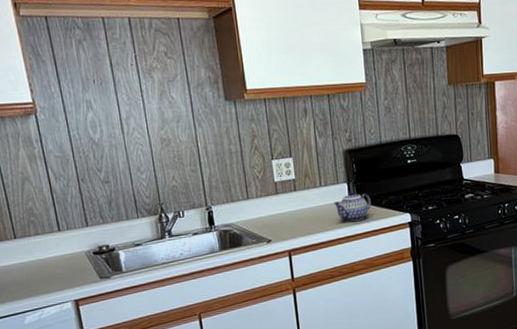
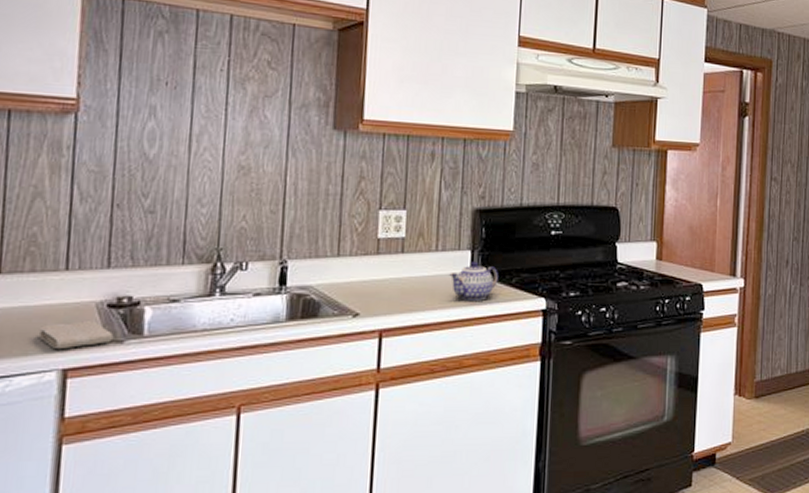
washcloth: none [51,265,103,287] -> present [38,321,114,350]

